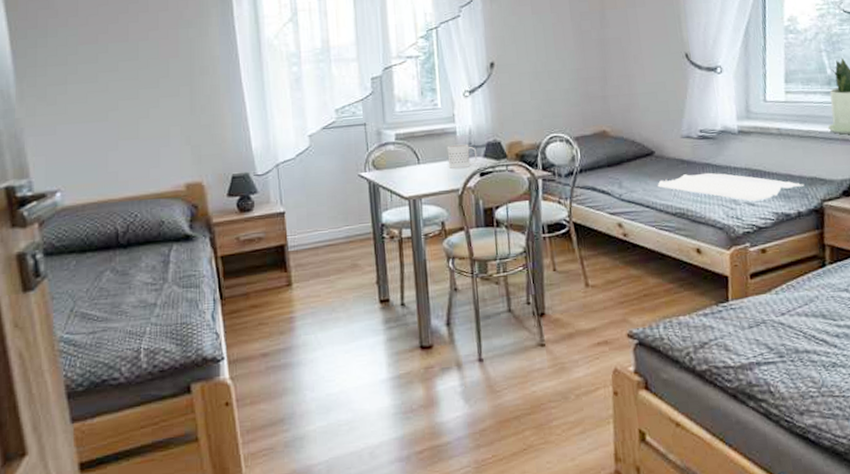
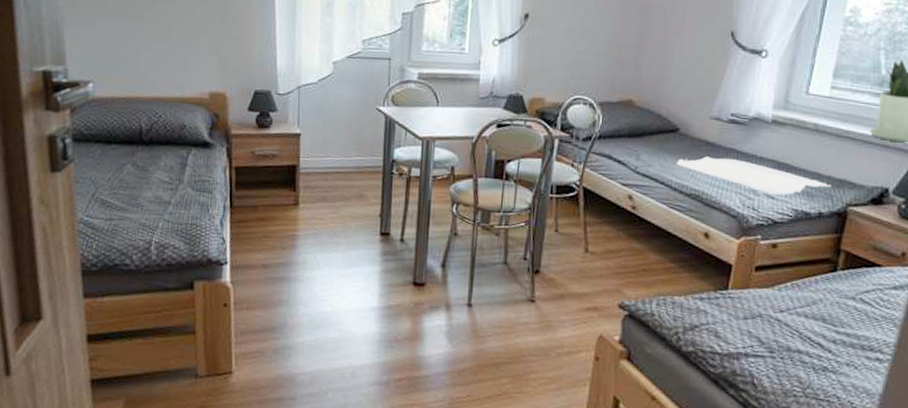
mug: present [447,144,478,170] -> none [466,91,498,118]

